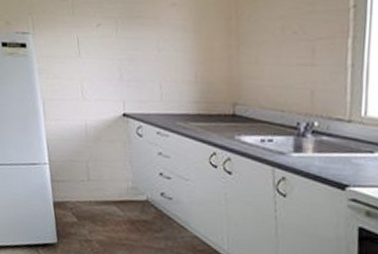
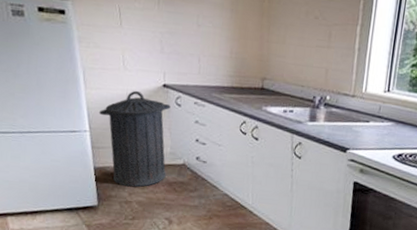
trash can: none [57,120,131,225] -> present [98,90,171,188]

